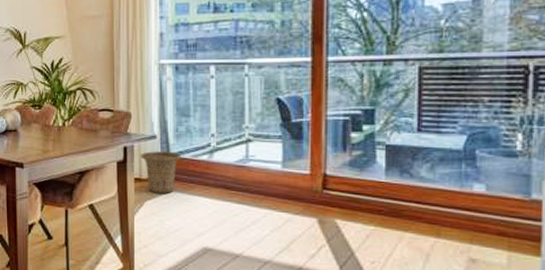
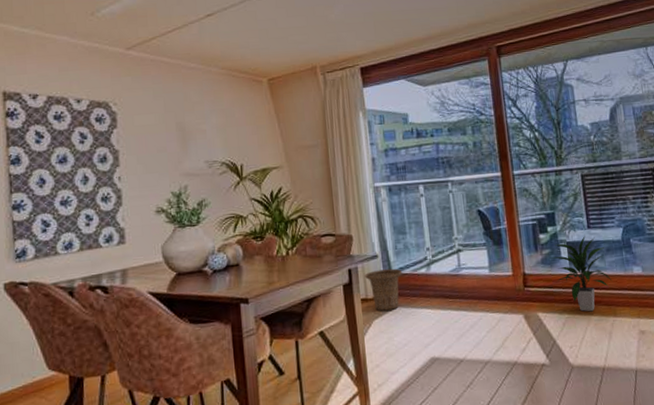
indoor plant: none [363,139,440,228] -> present [552,235,611,312]

